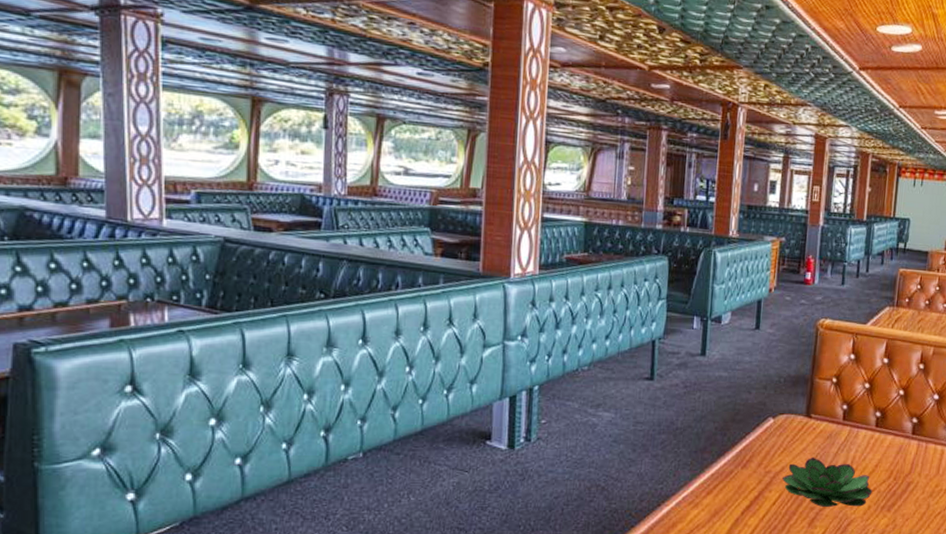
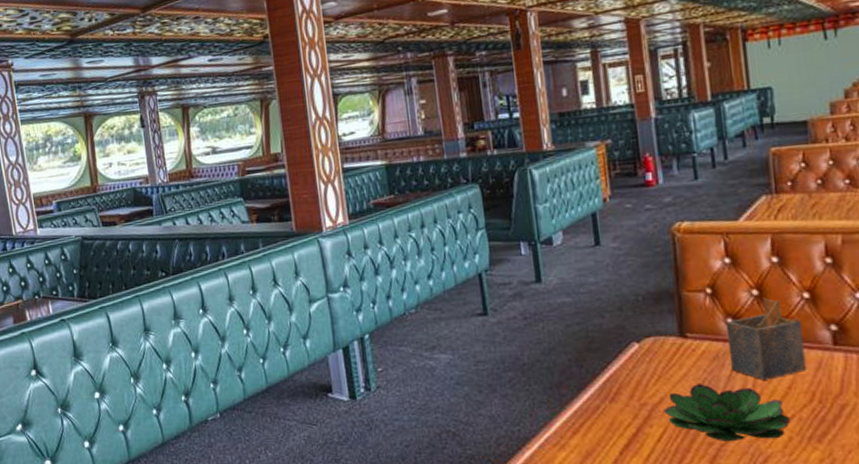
napkin holder: none [838,390,895,458] -> present [725,297,807,380]

